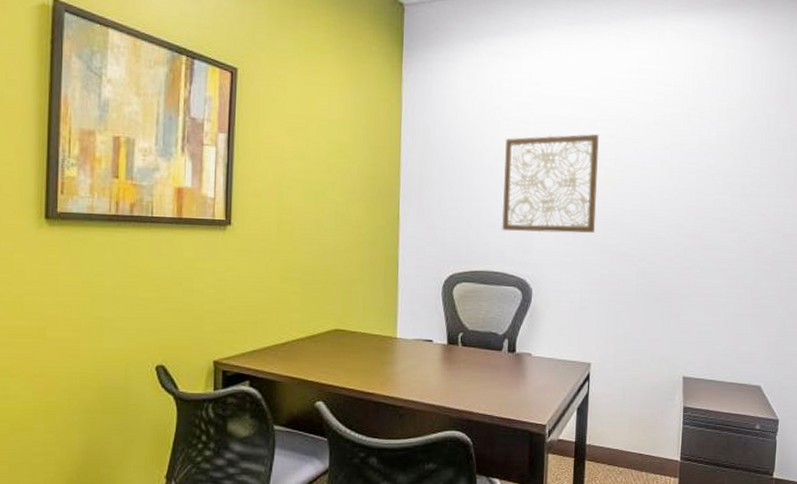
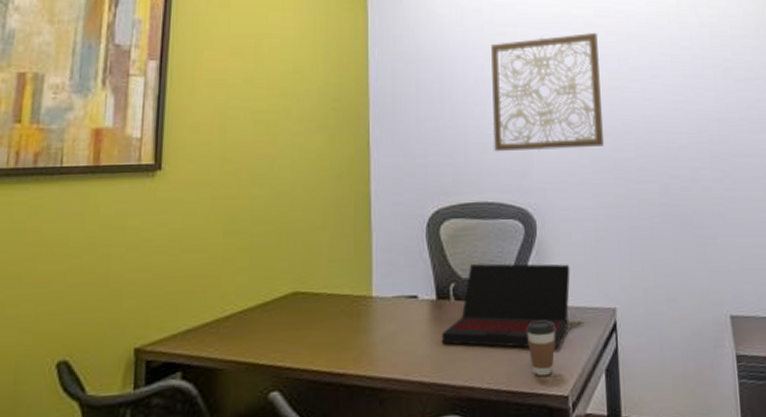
laptop: none [449,320,557,389] -> present [441,263,571,348]
coffee cup: none [517,367,540,409] -> present [527,320,556,377]

